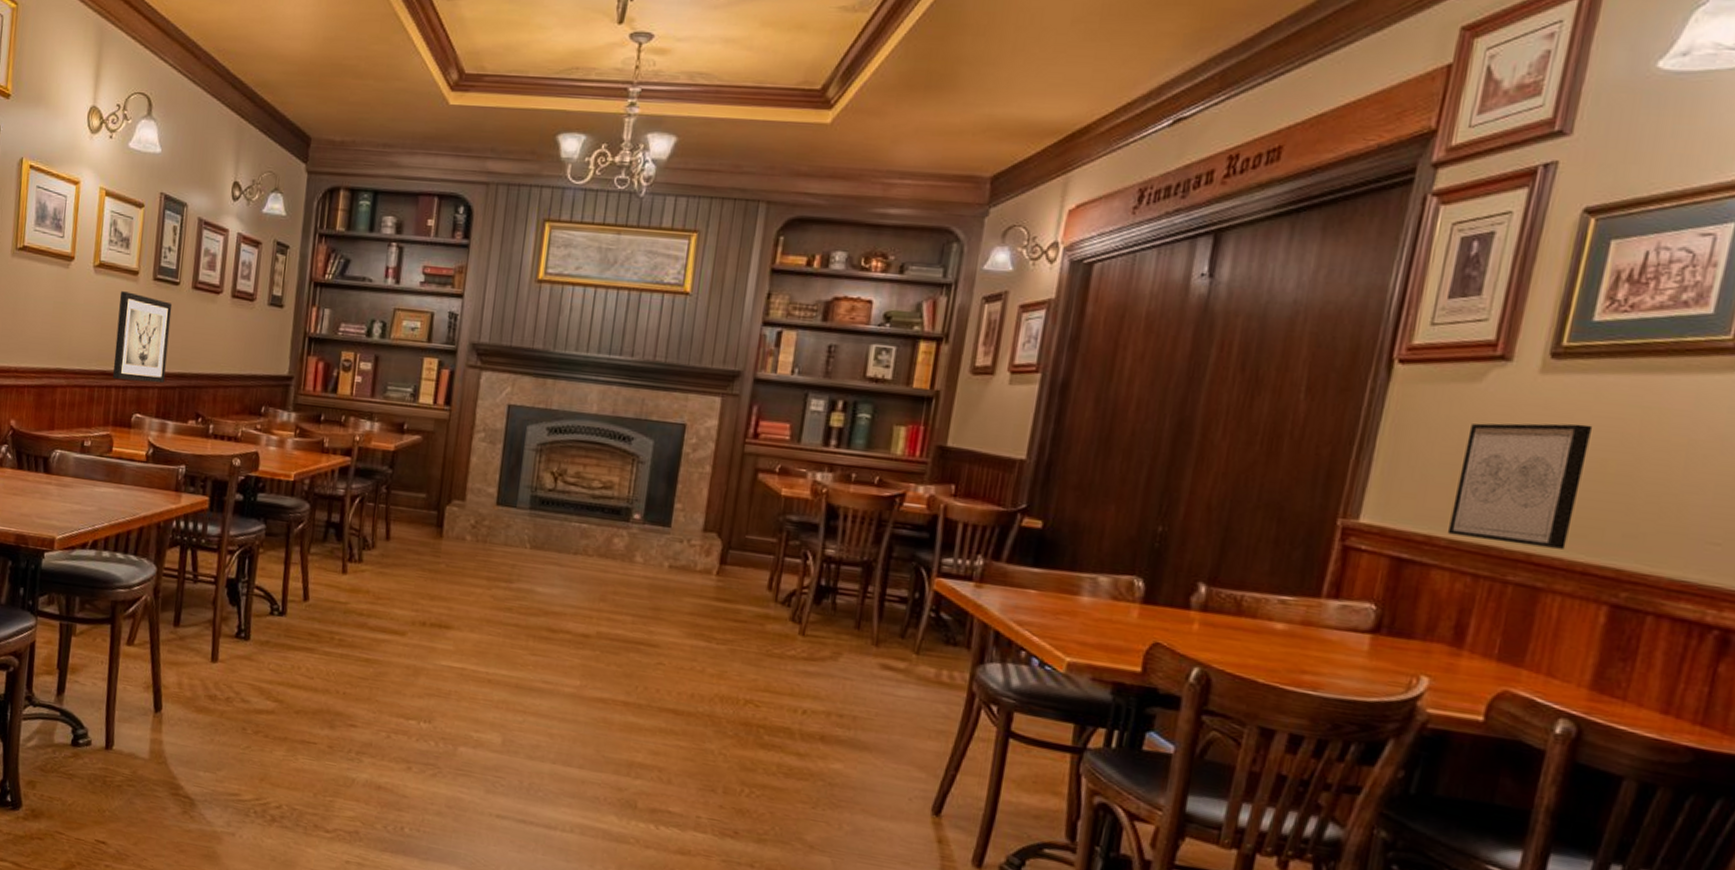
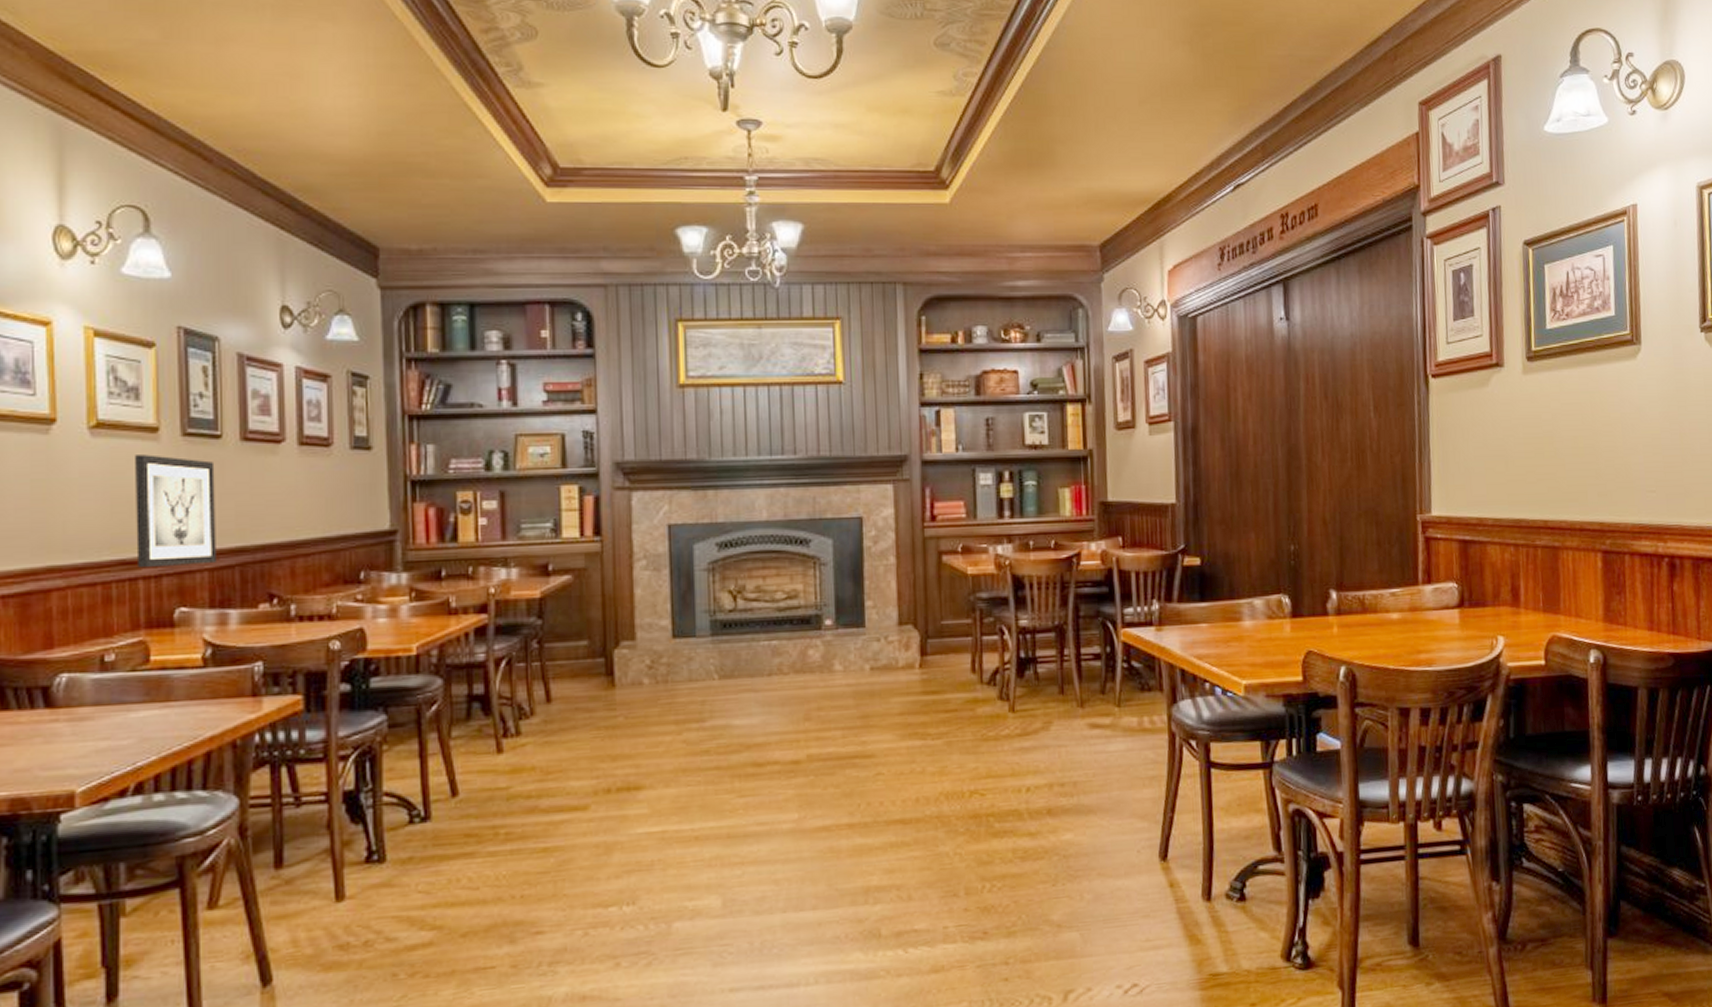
wall art: present [1447,423,1593,549] -> none [1488,411,1567,515]

